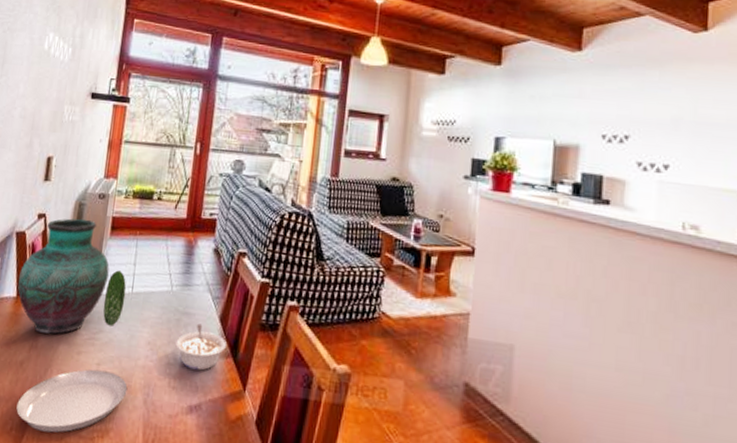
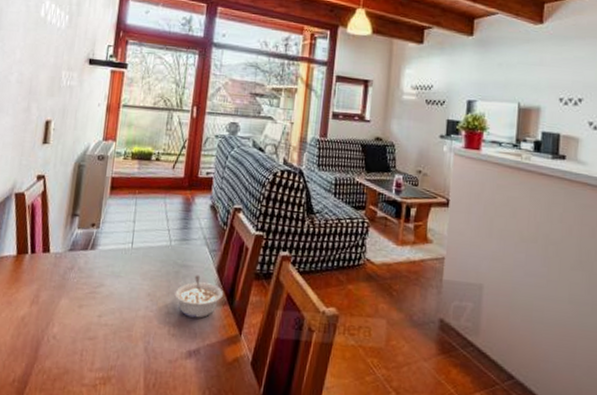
plate: present [16,270,128,433] -> none [18,227,129,383]
vase: present [17,218,109,334] -> none [17,179,109,290]

